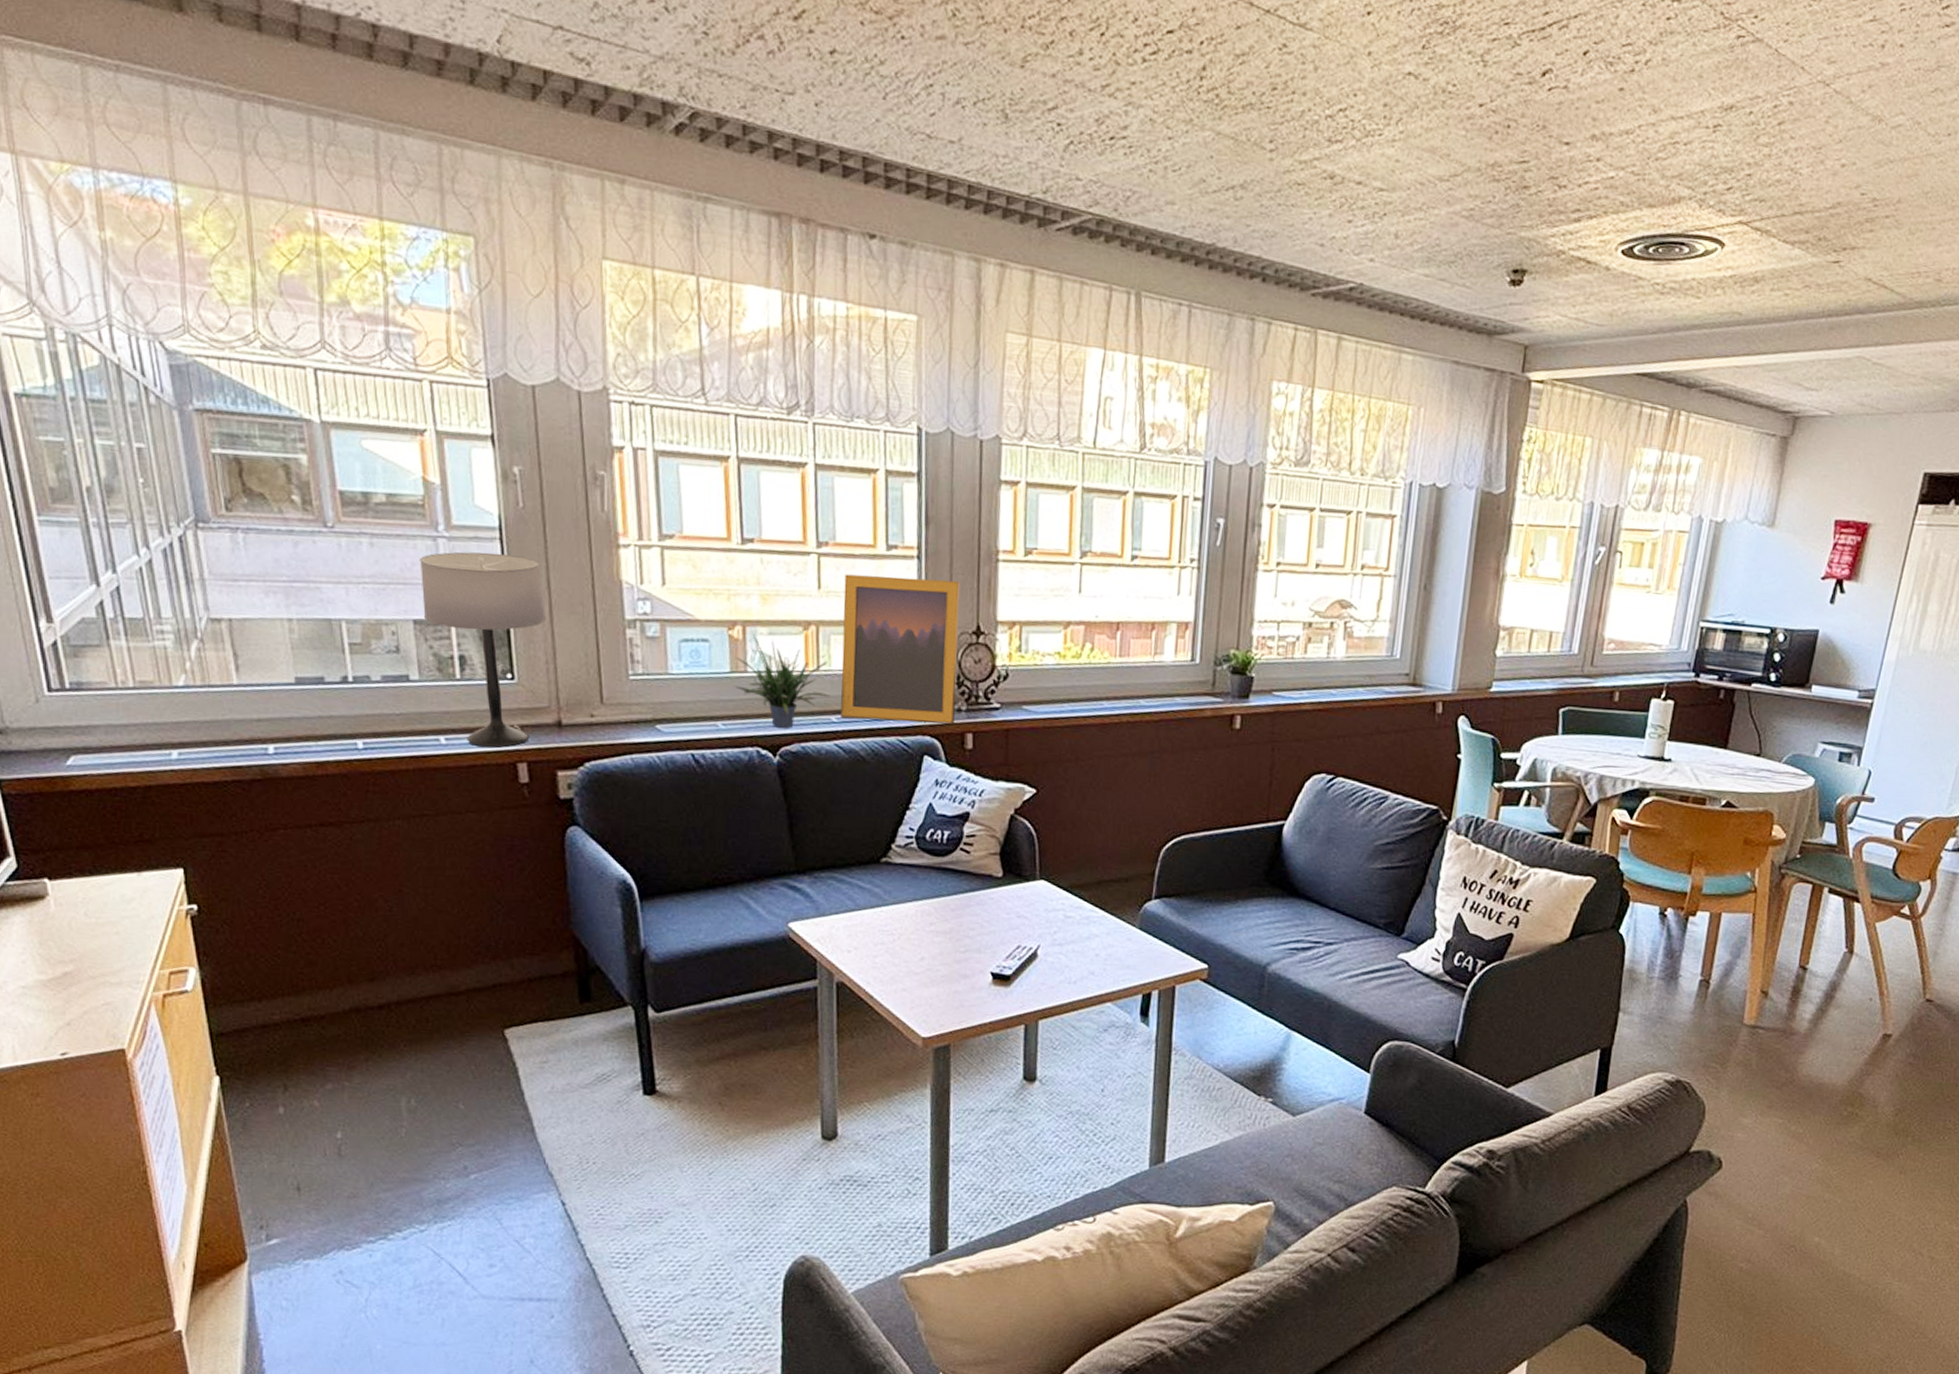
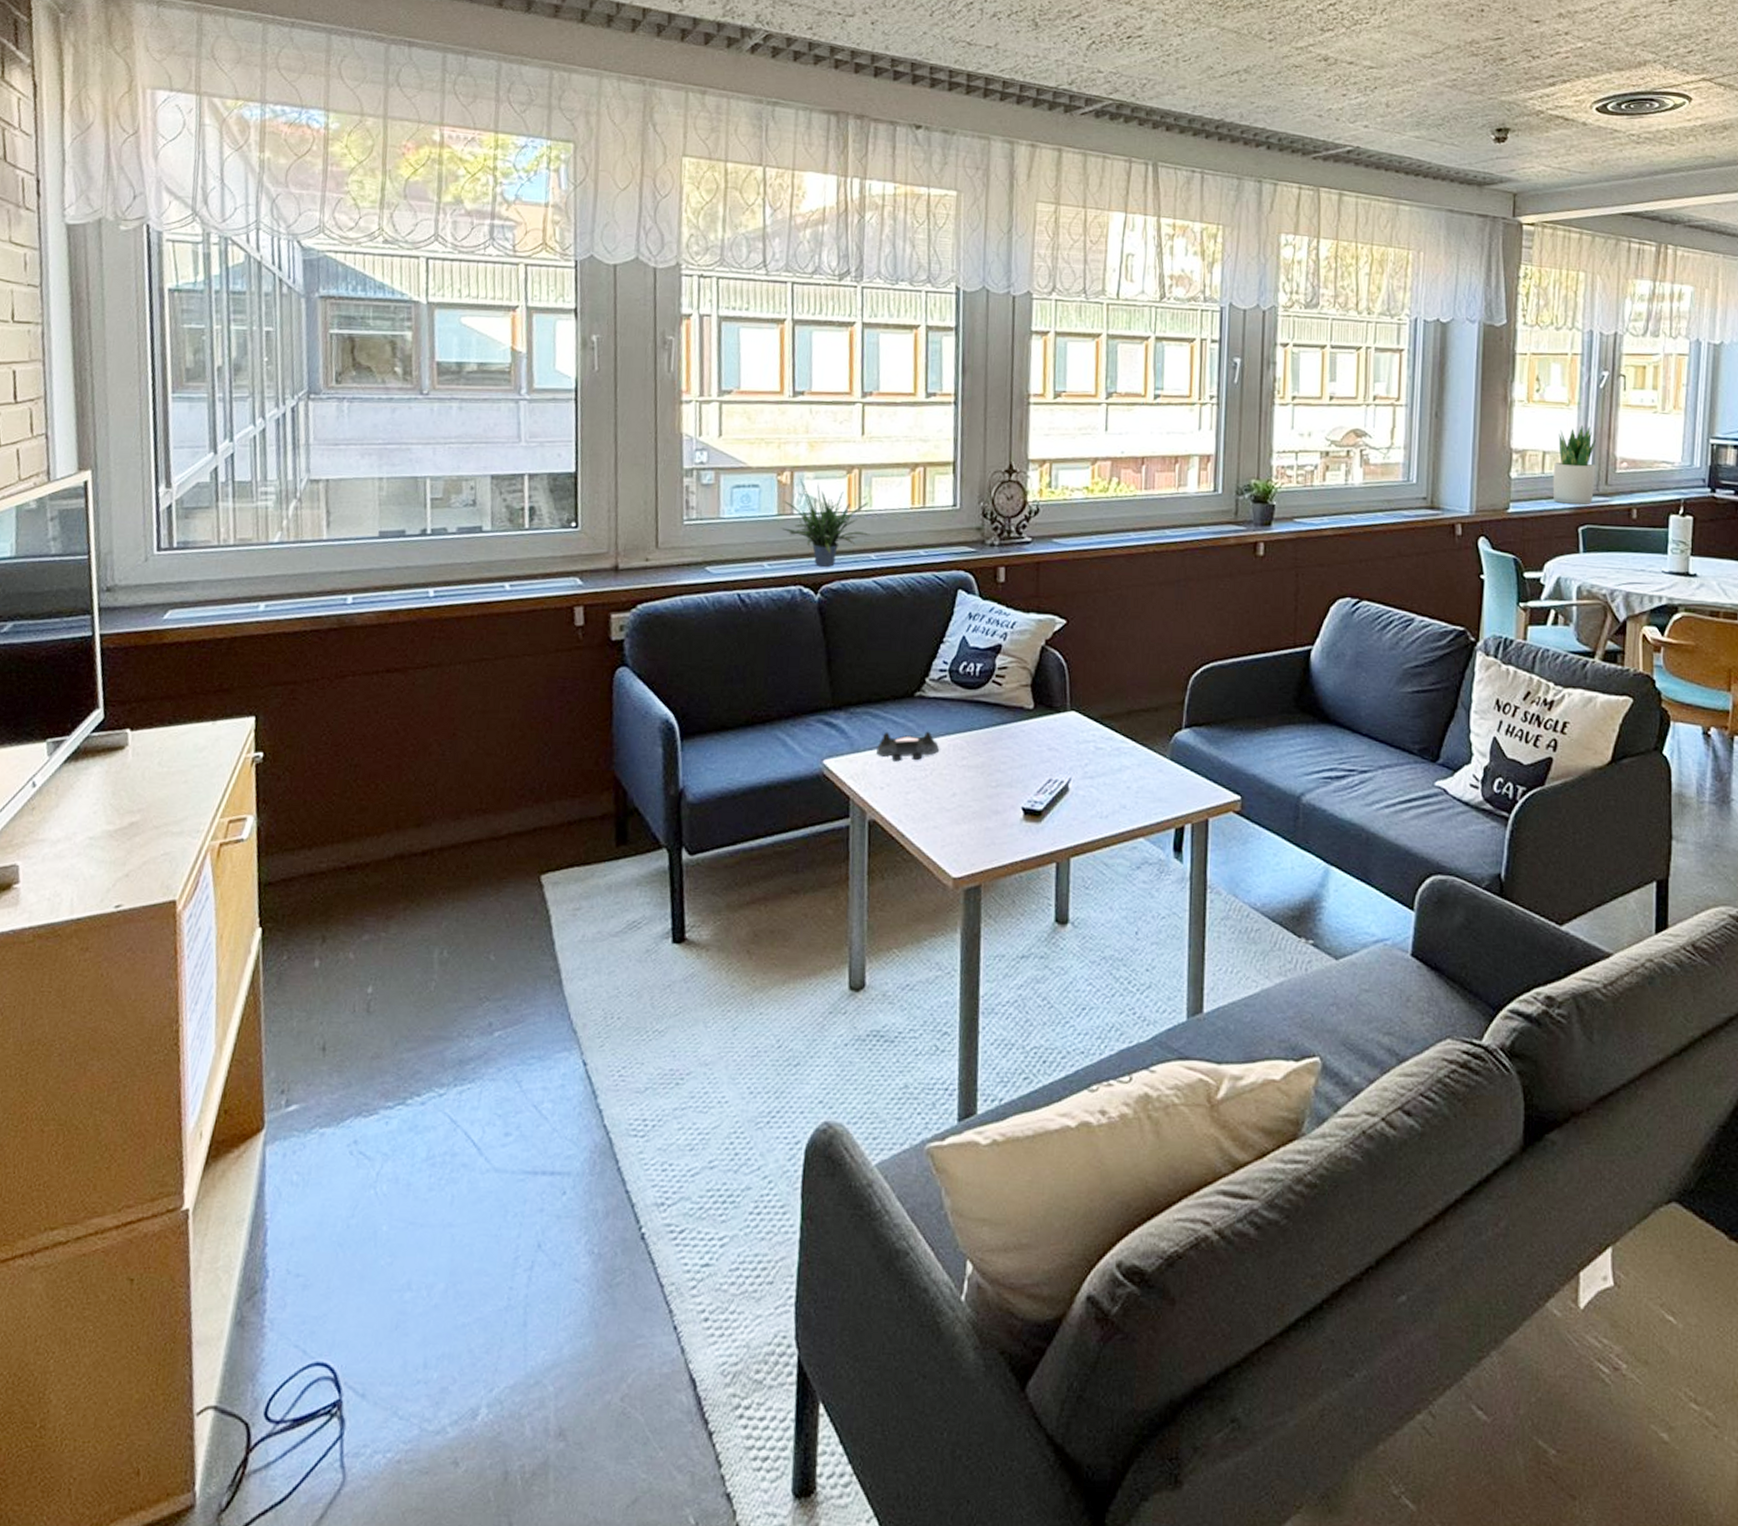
table lamp: present [419,551,547,749] -> none [500,412,612,593]
picture frame: present [840,574,960,724] -> none [879,420,993,559]
control: none [843,896,906,926] -> present [876,731,939,762]
planter: none [1537,604,1586,686] -> present [1552,426,1596,505]

